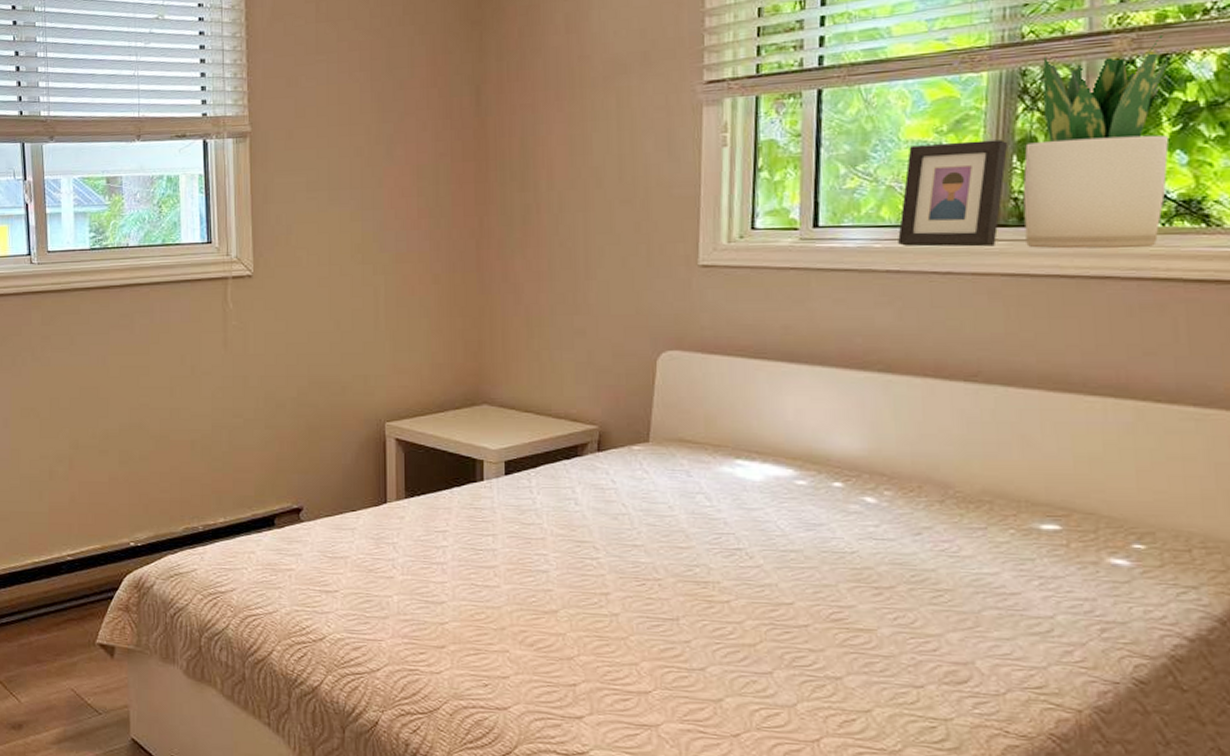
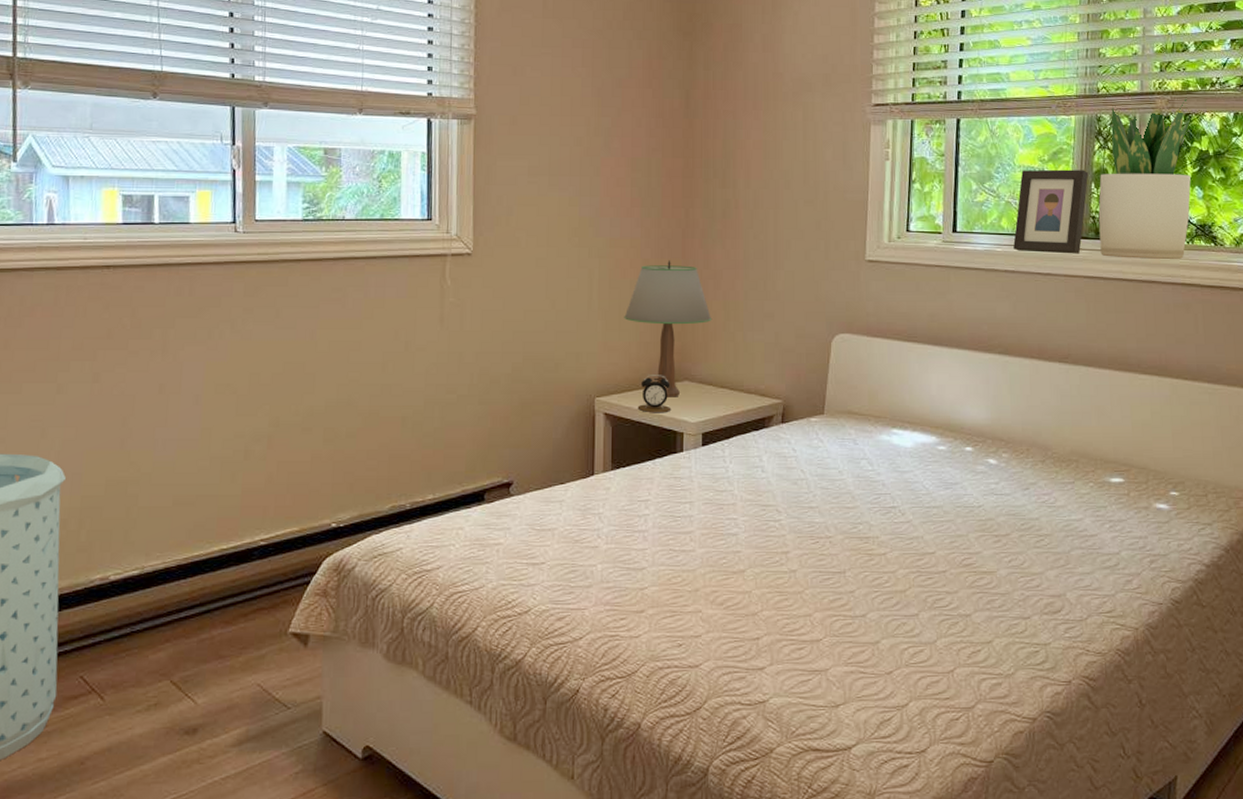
table lamp: none [414,274,513,422] -> present [624,260,712,397]
alarm clock: none [431,398,468,439] -> present [637,375,671,413]

